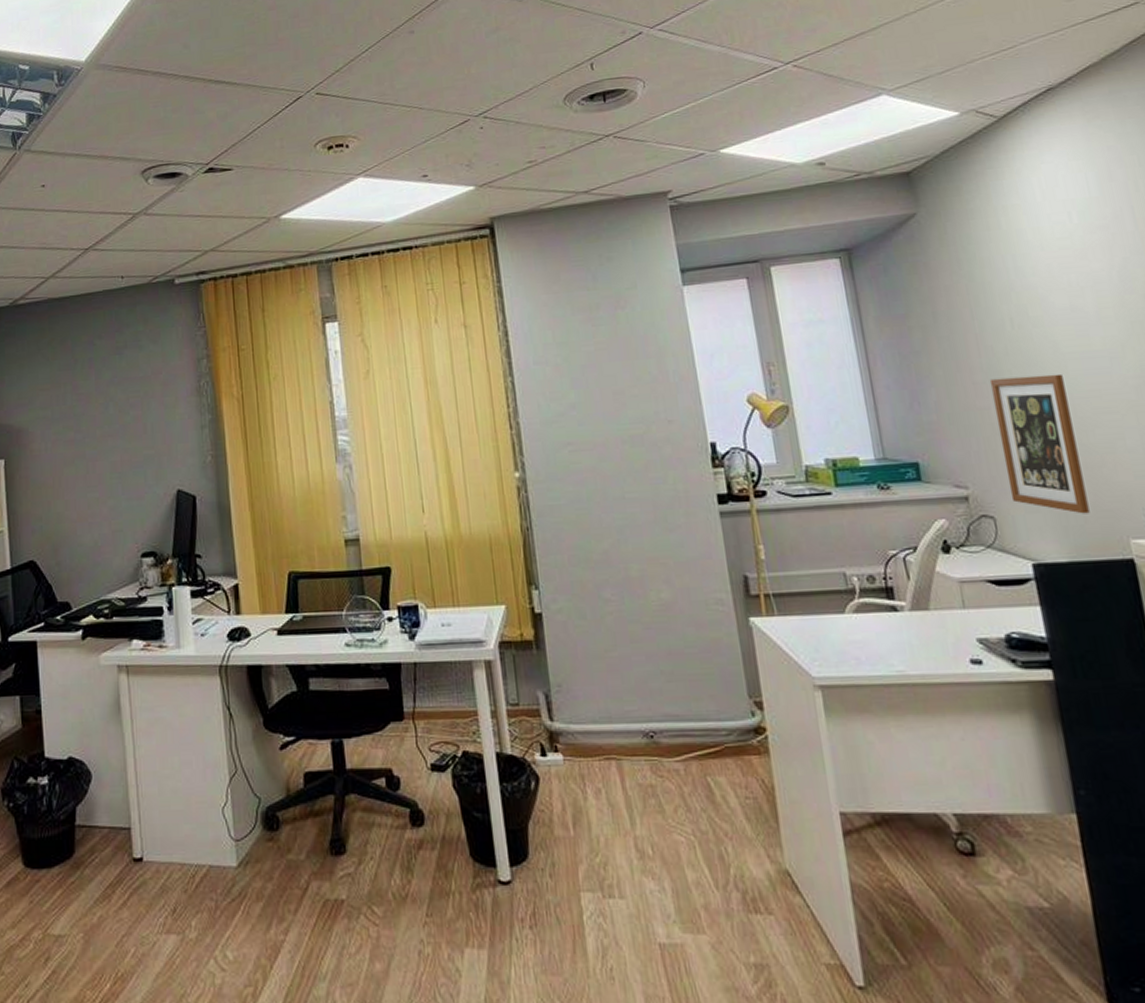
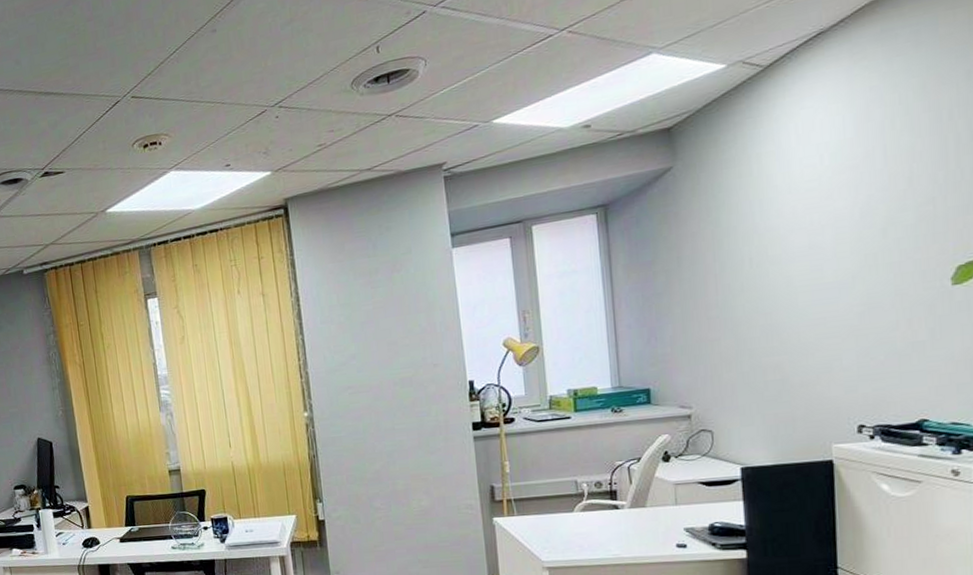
wall art: present [989,373,1090,514] -> none [723,305,799,425]

